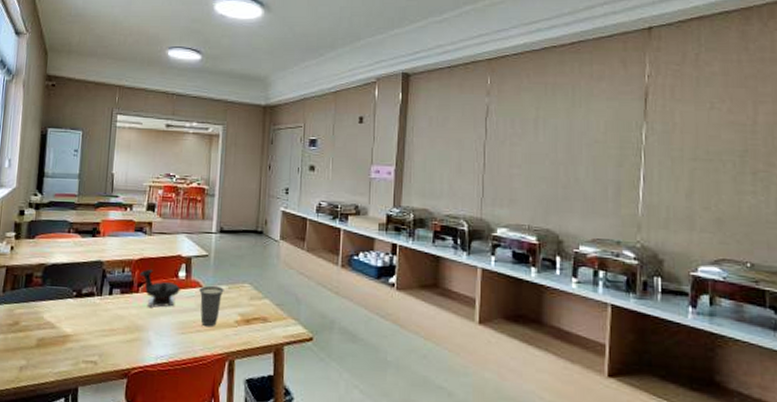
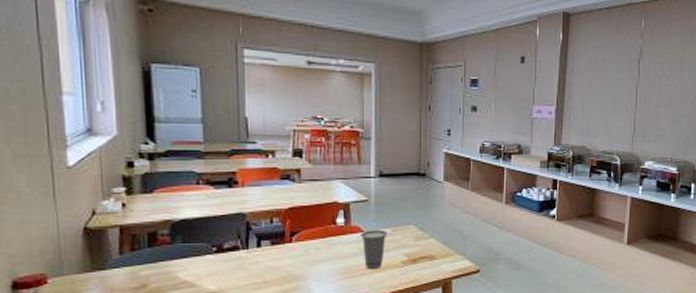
teapot: present [139,268,180,308] -> none [291,217,340,256]

